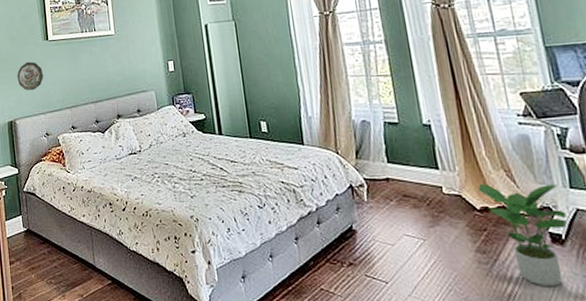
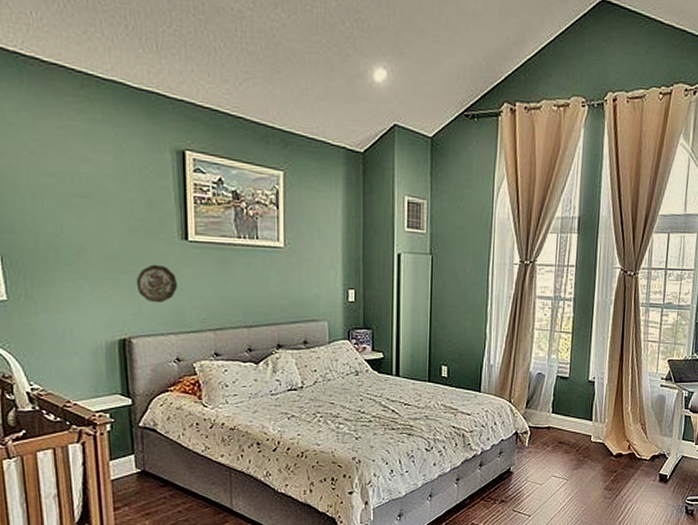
potted plant: present [477,183,568,287] -> none [618,434,674,515]

